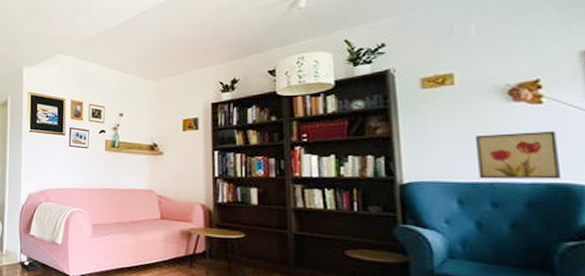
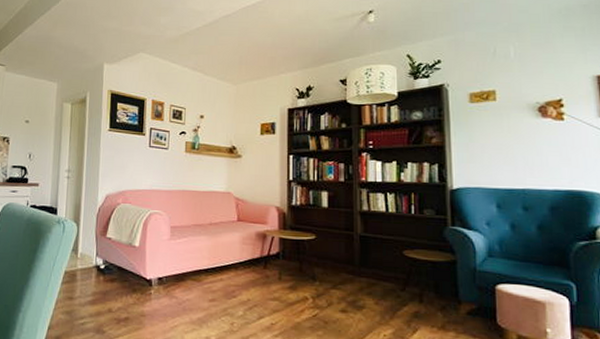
wall art: present [476,130,560,180] -> none [512,144,576,187]

